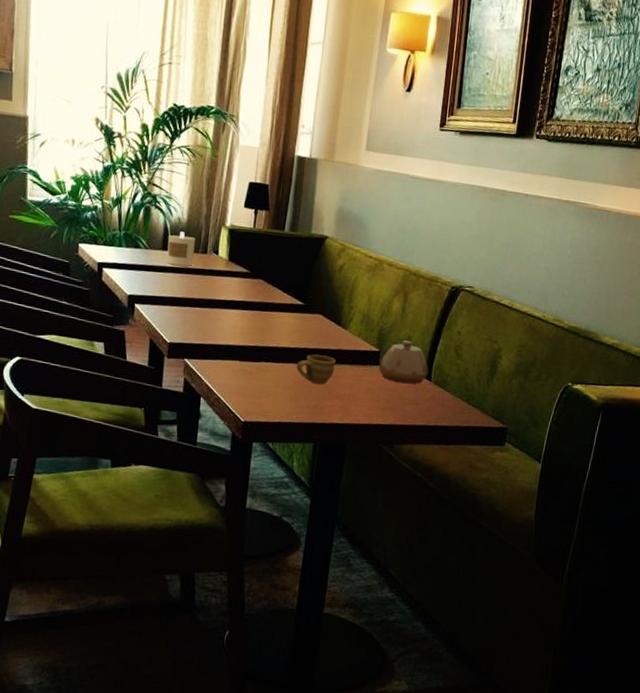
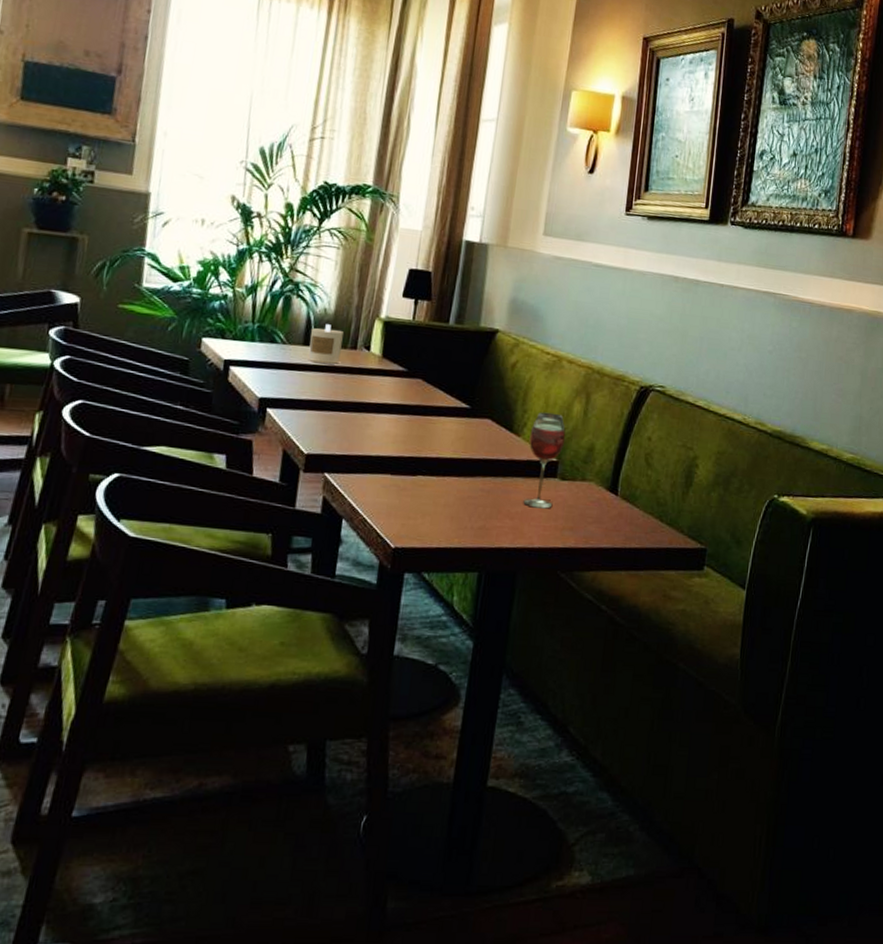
cup: present [296,354,337,385] -> none [459,465,507,502]
wineglass: none [350,308,387,392] -> present [523,412,566,509]
sugar bowl: present [379,339,429,384] -> none [557,447,615,499]

